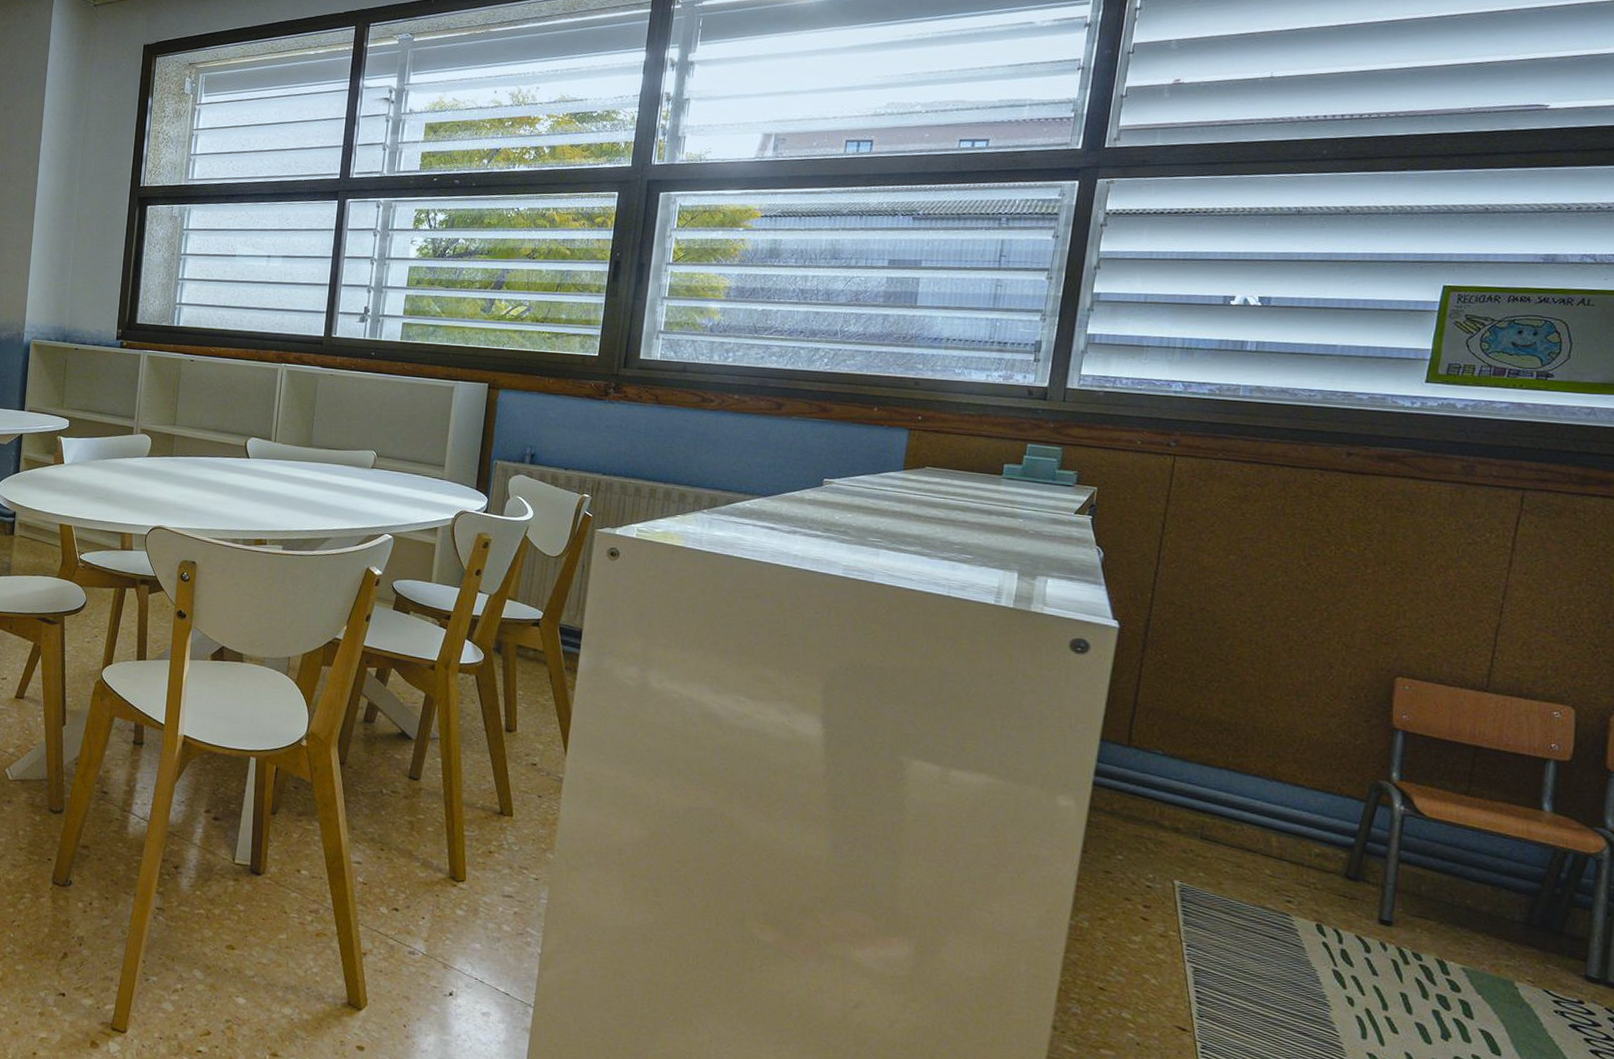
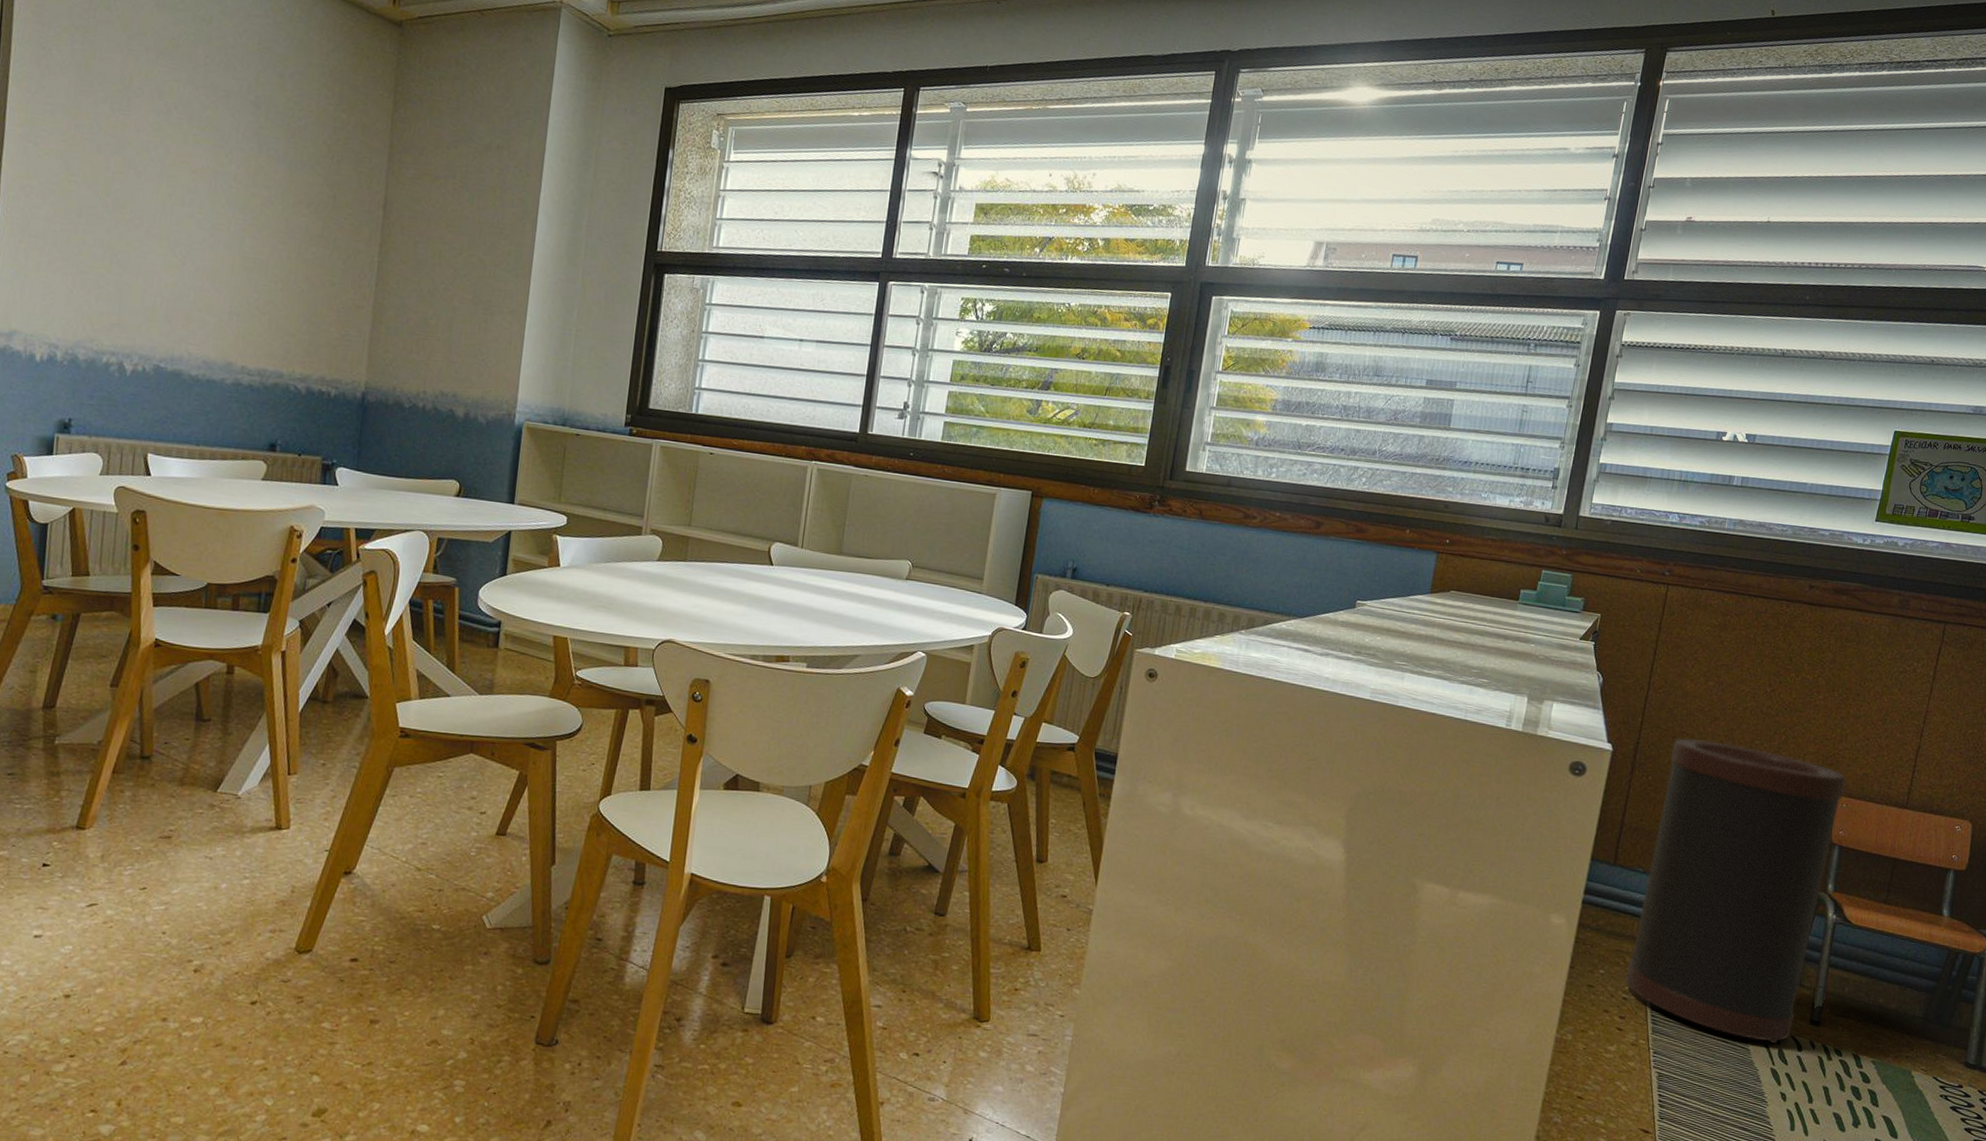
trash can: none [1148,615,1408,944] -> present [1625,738,1847,1045]

